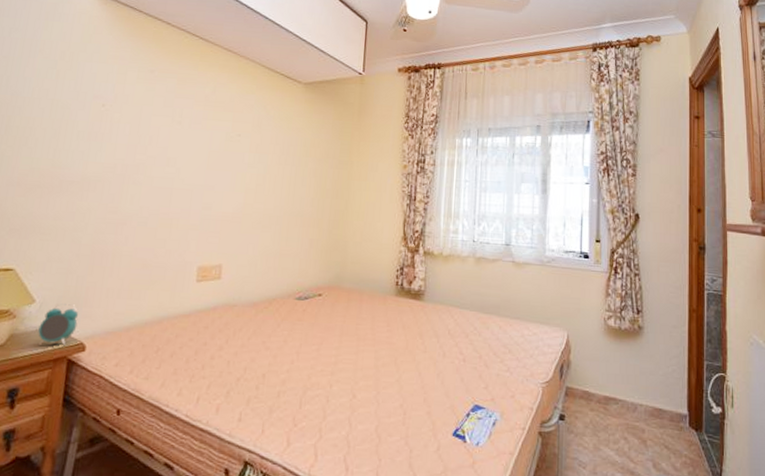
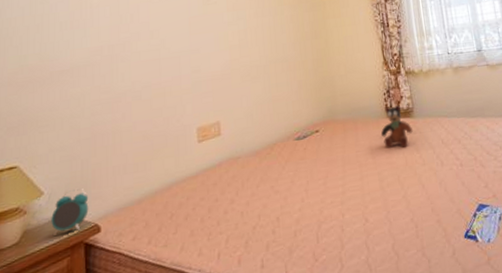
stuffed animal: none [385,284,420,330] -> present [380,105,413,148]

